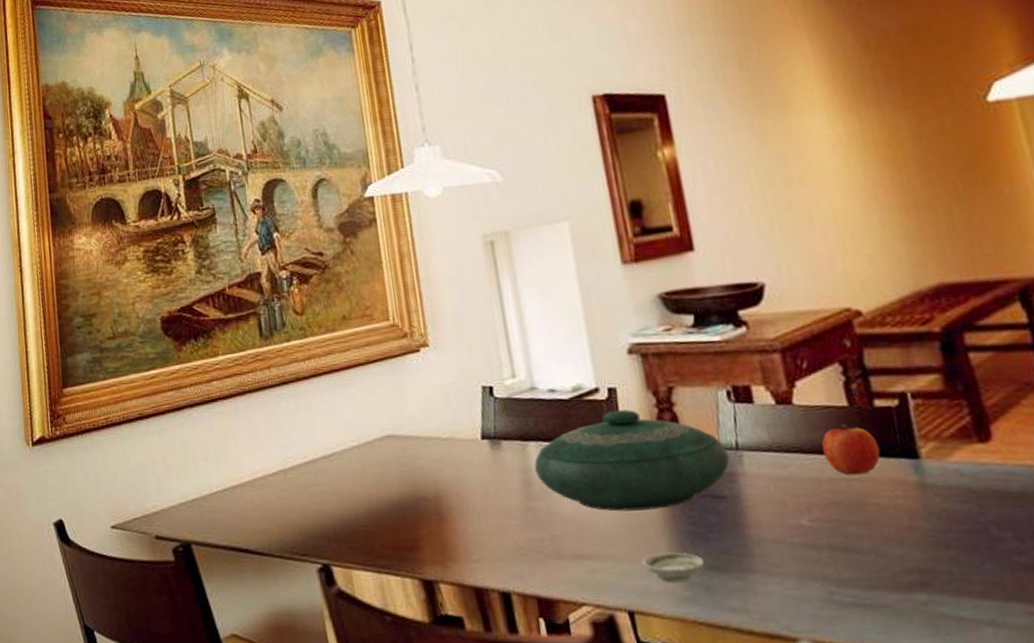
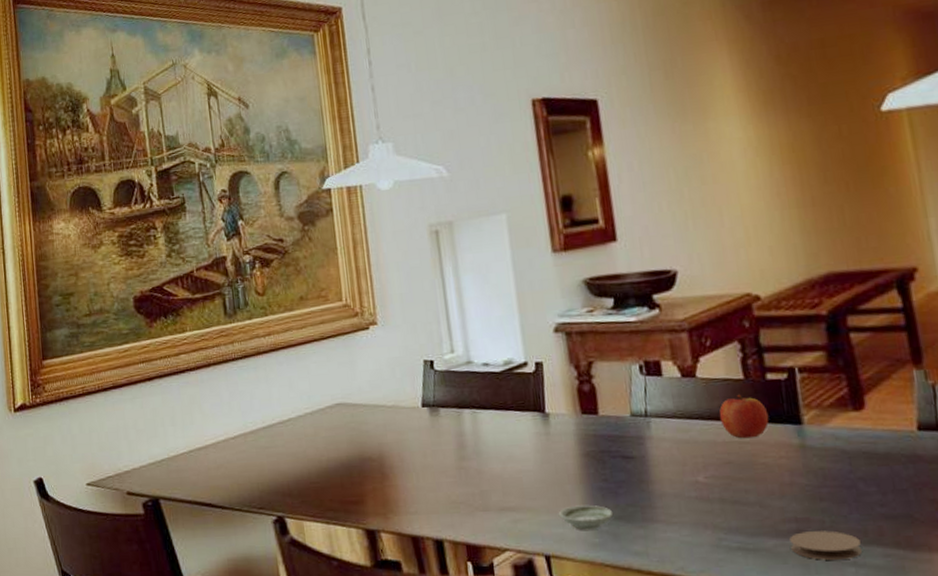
decorative bowl: present [534,410,730,512] -> none [467,381,639,470]
coaster: none [913,583,1001,619] -> present [789,531,863,560]

